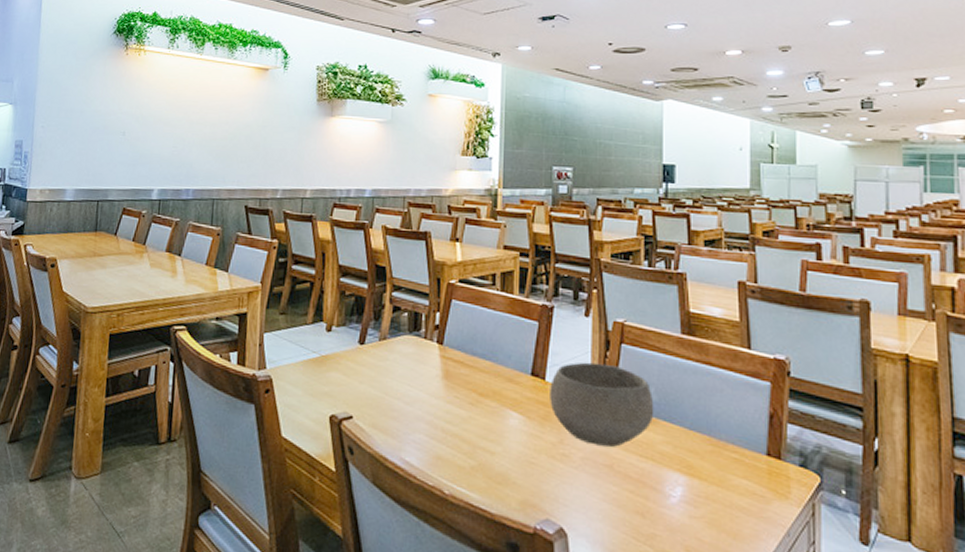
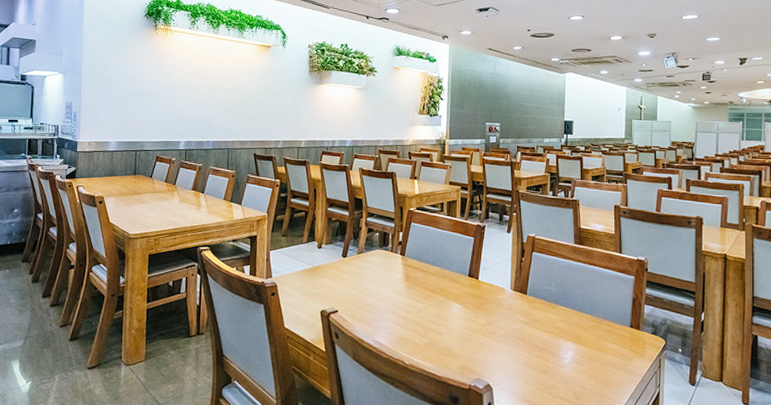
bowl: present [550,362,654,447] -> none [481,266,555,326]

